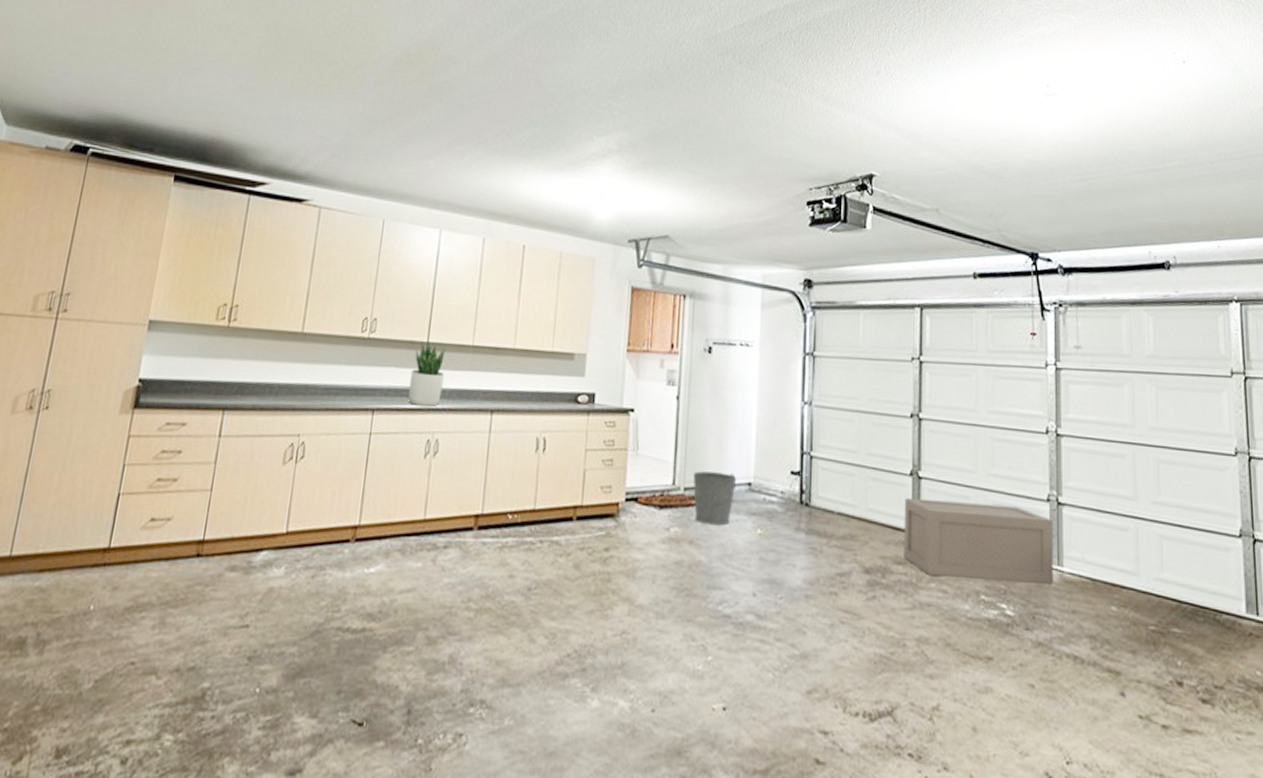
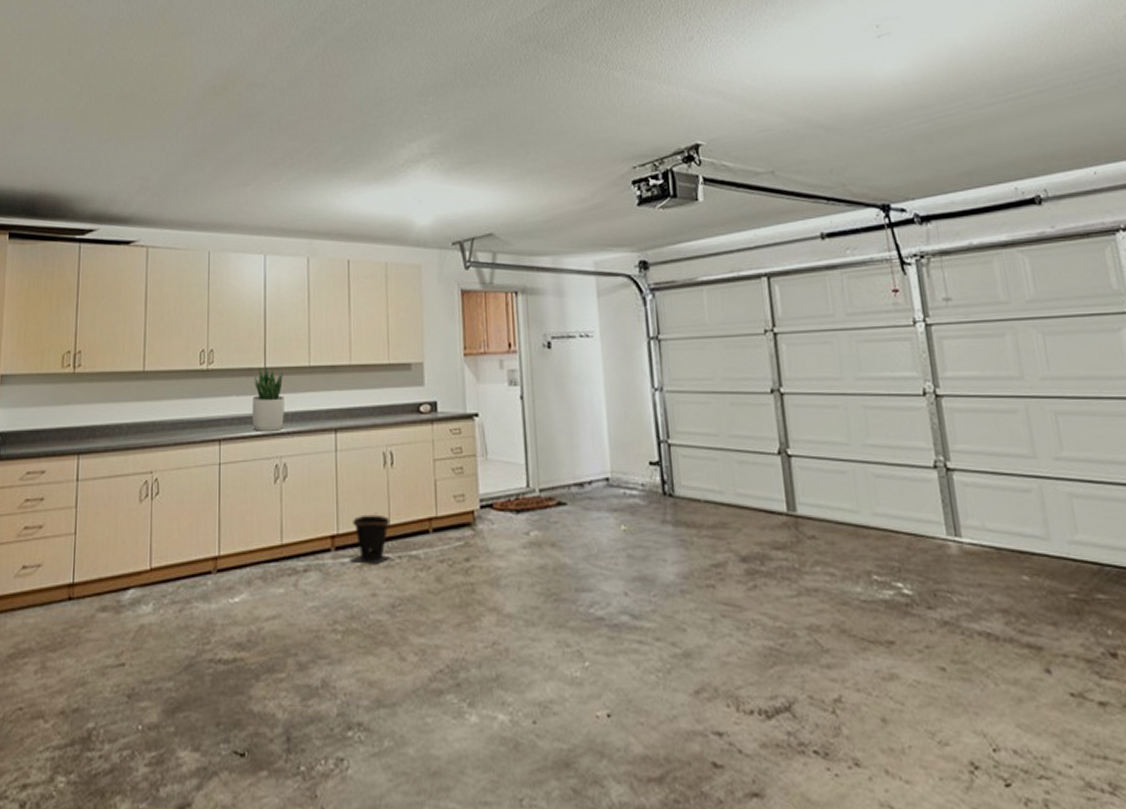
bucket: none [490,496,536,547] -> present [349,513,390,564]
bucket: present [693,471,737,526] -> none [547,469,594,525]
wooden crate: present [903,498,1053,586] -> none [775,477,953,560]

